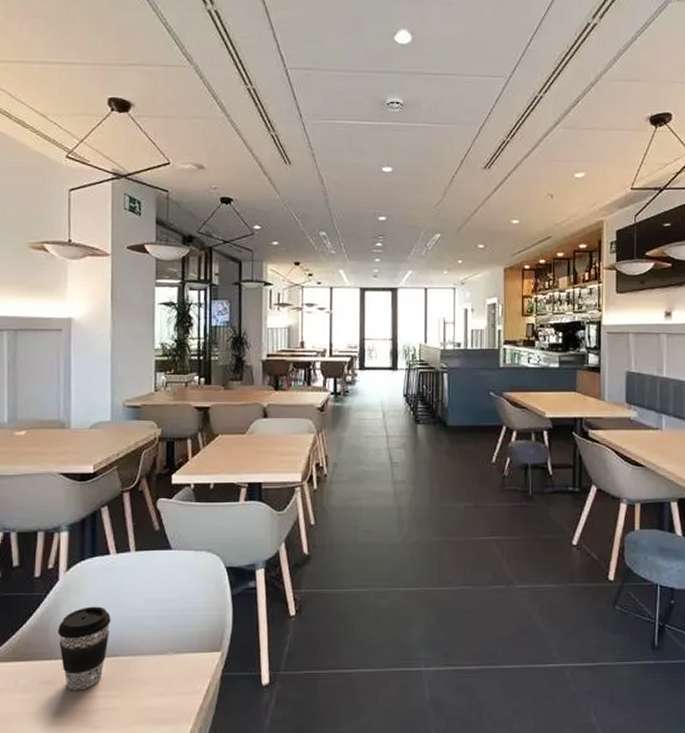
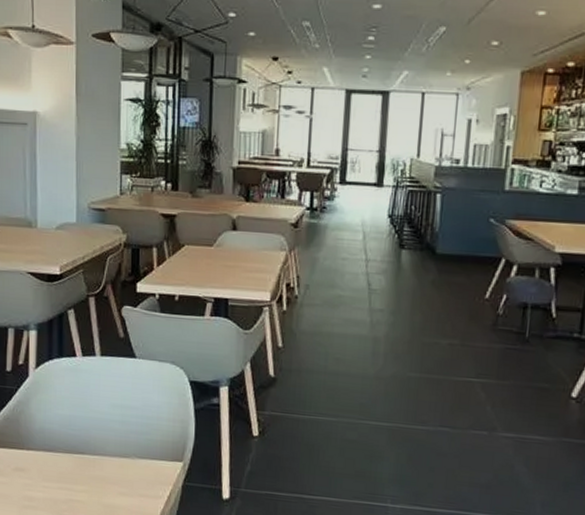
coffee cup: present [58,606,111,691] -> none [28,404,78,481]

